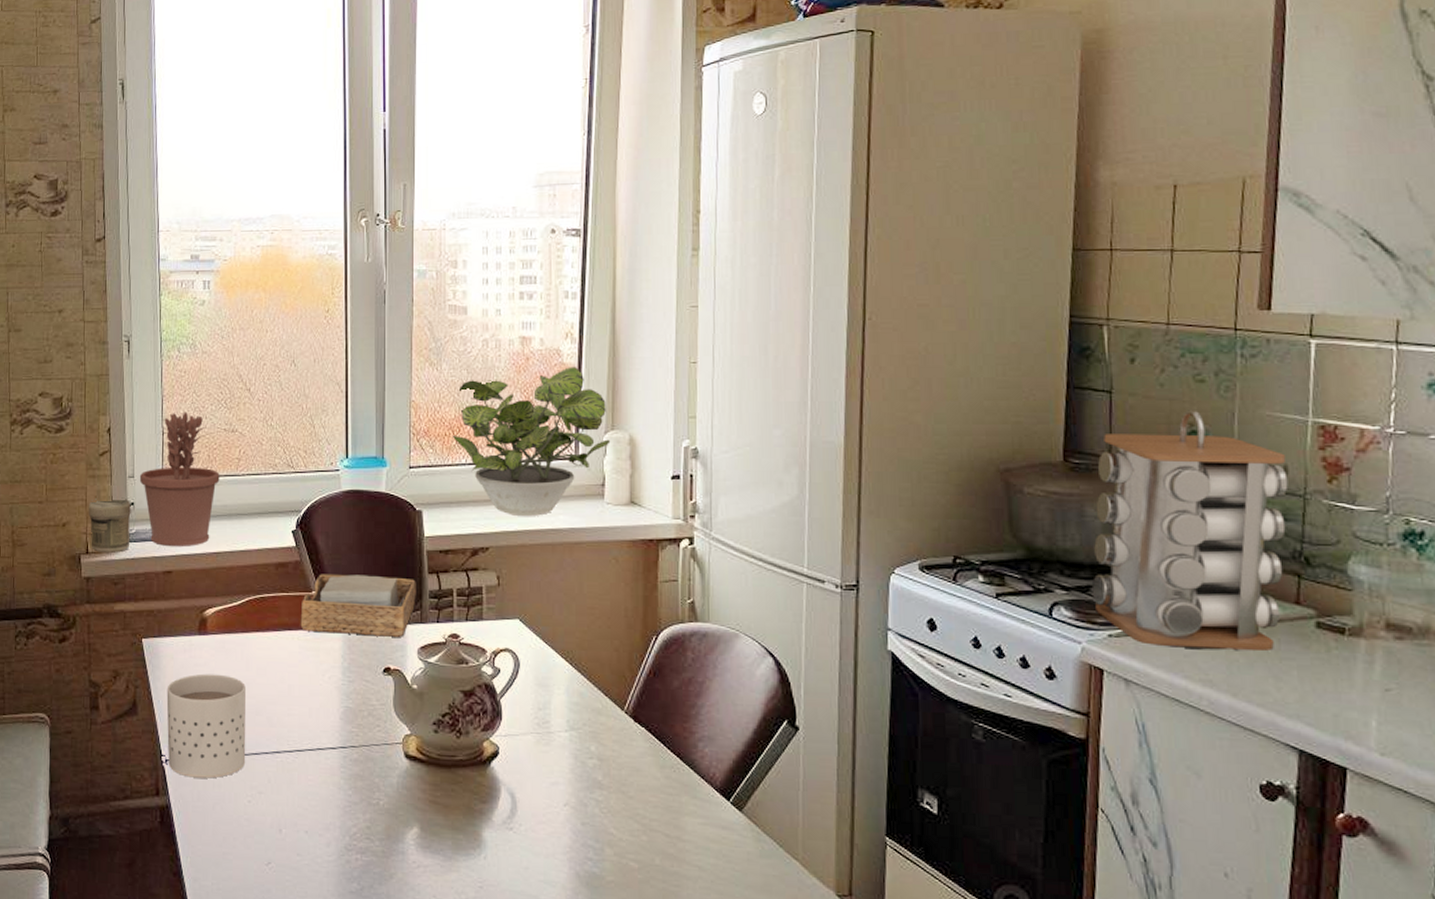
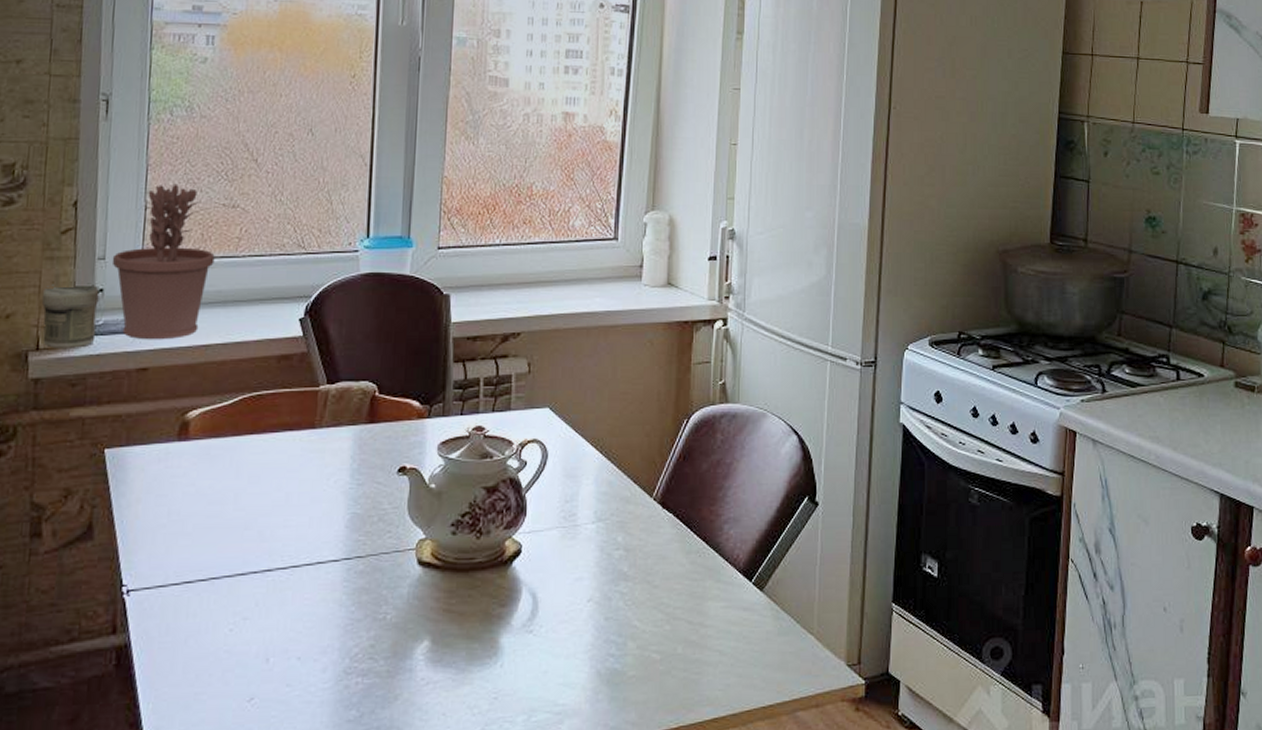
mug: present [166,673,246,779] -> none [130,485,234,609]
napkin holder: present [300,574,416,637] -> none [303,366,440,433]
potted plant: present [453,367,611,517] -> none [487,145,650,300]
spice rack: present [1091,410,1288,651] -> none [1069,198,1218,410]

